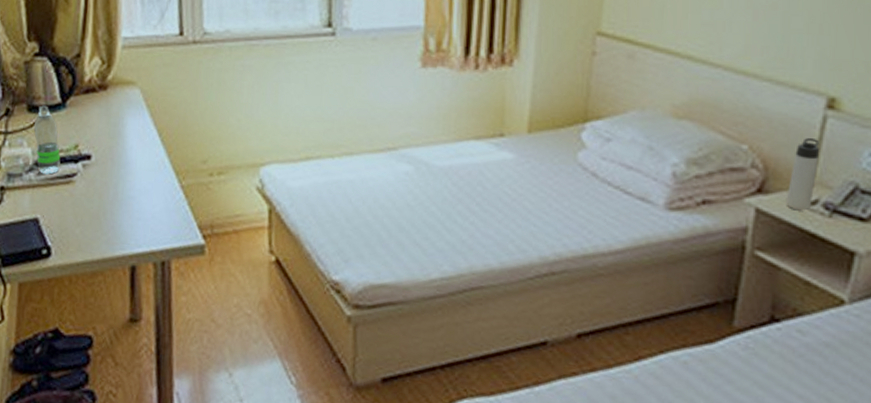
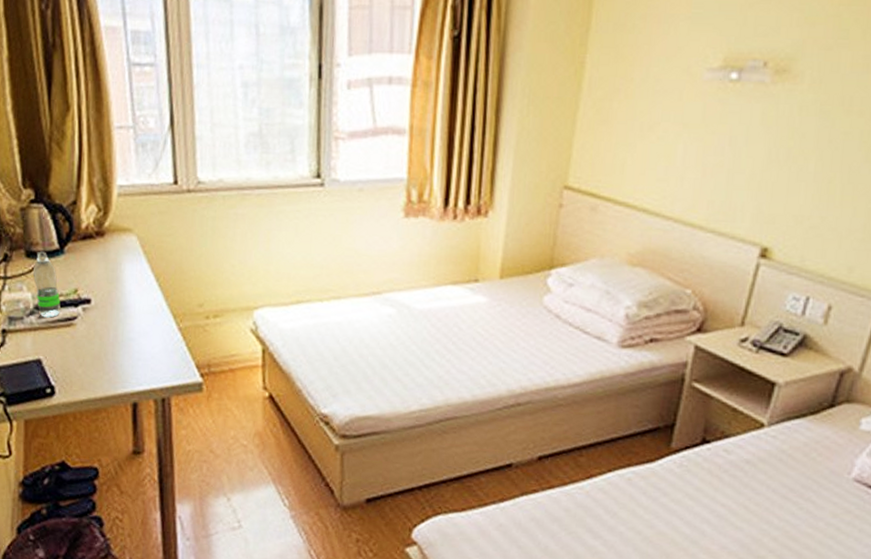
thermos bottle: present [786,137,820,211] -> none [720,283,752,348]

